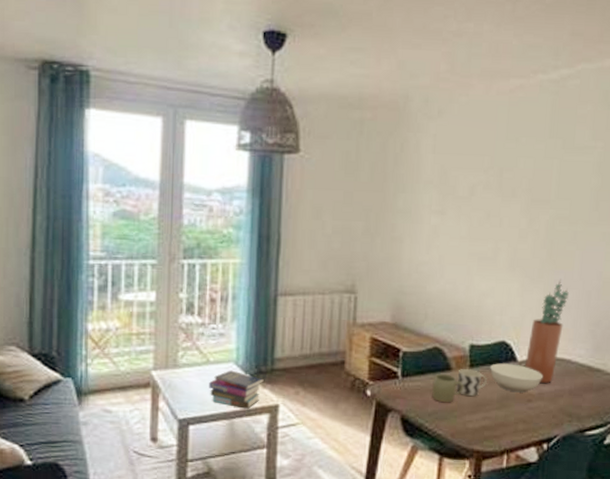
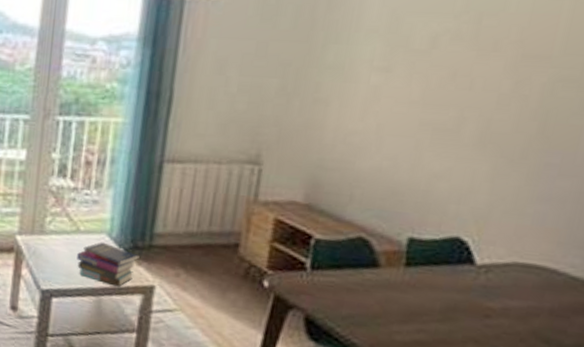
mug: present [431,374,464,403] -> none [348,270,394,307]
cup: present [456,369,488,397] -> none [383,267,429,303]
bowl: present [490,363,544,393] -> none [433,264,513,305]
vase: present [525,279,570,384] -> none [486,163,567,298]

